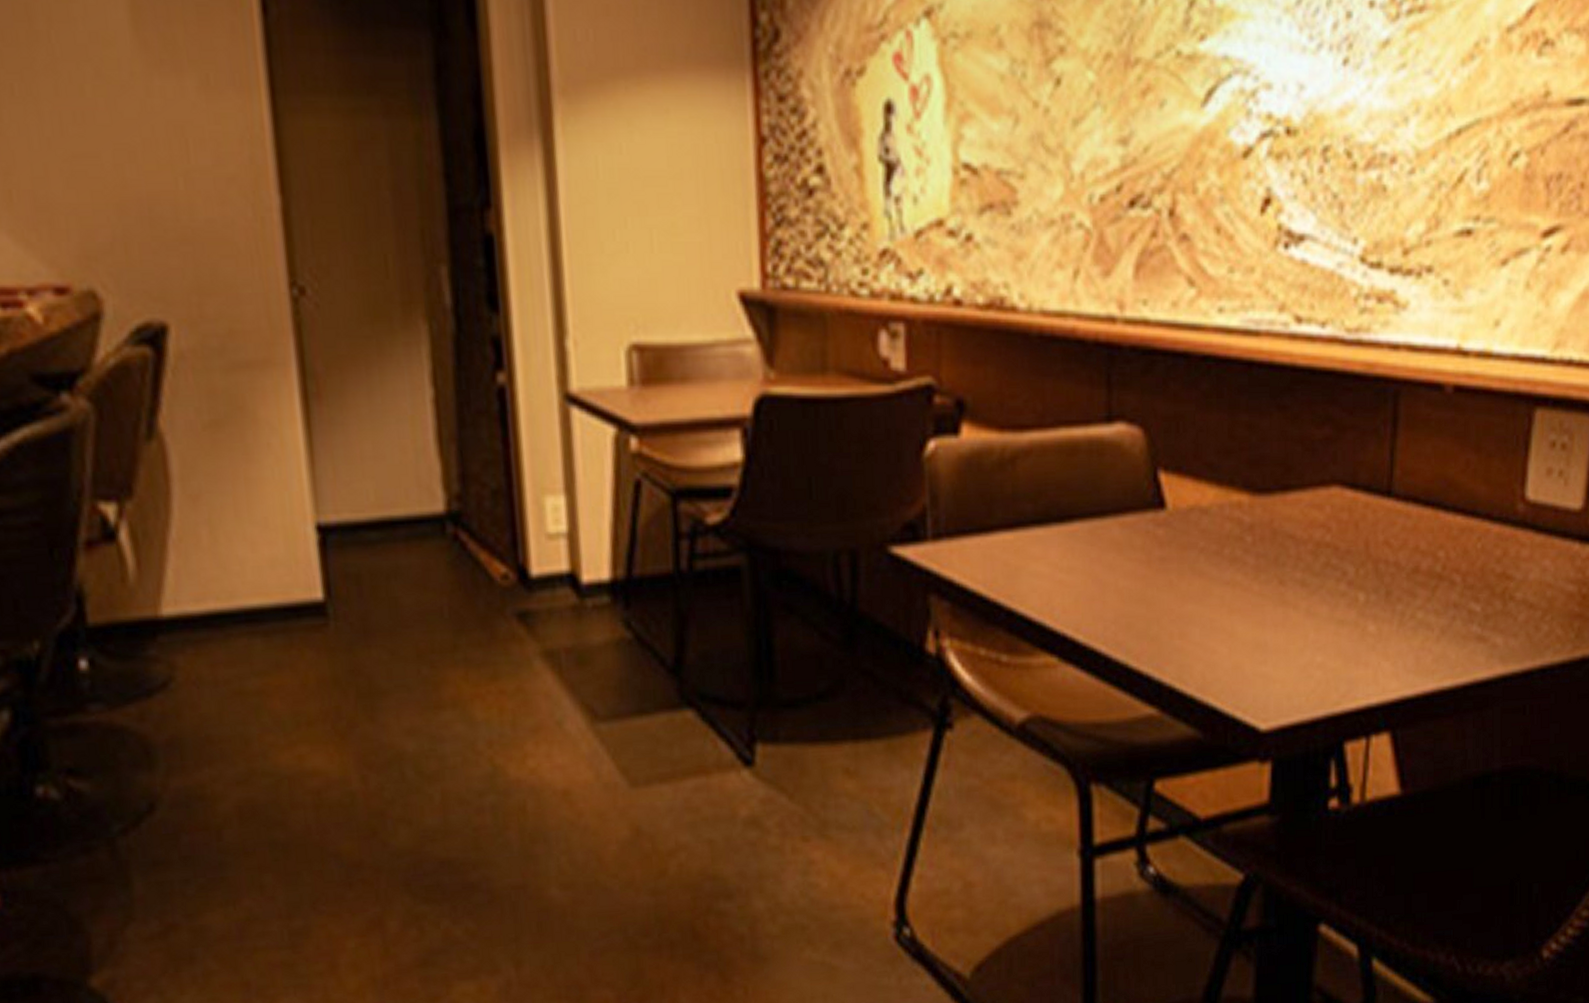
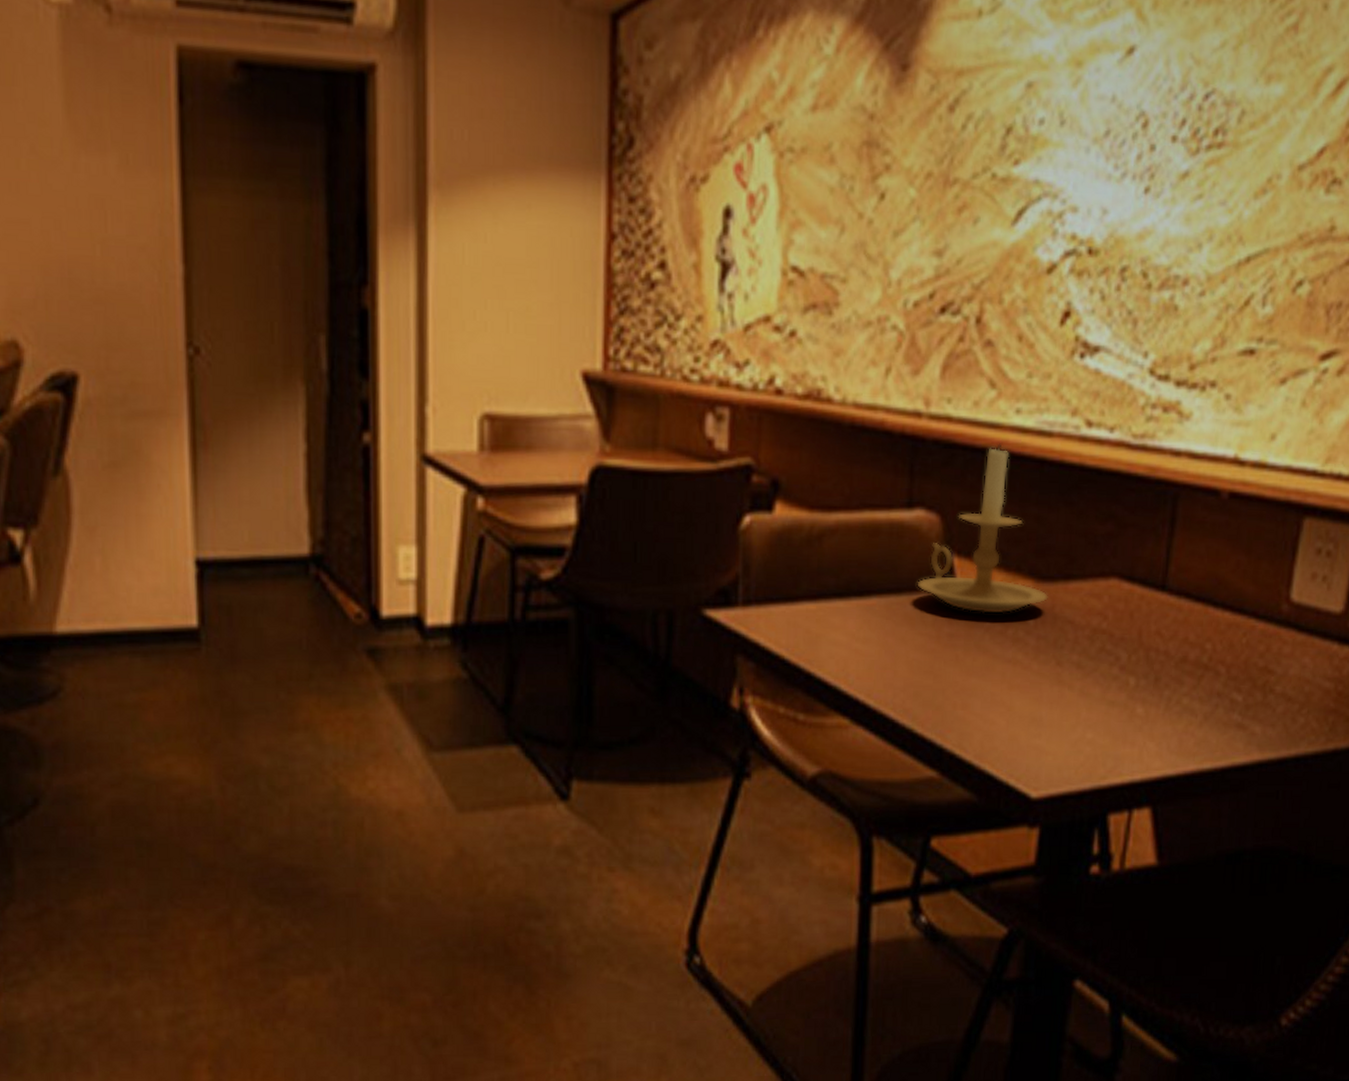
candle holder: none [1122,346,1266,533] -> present [917,443,1048,614]

